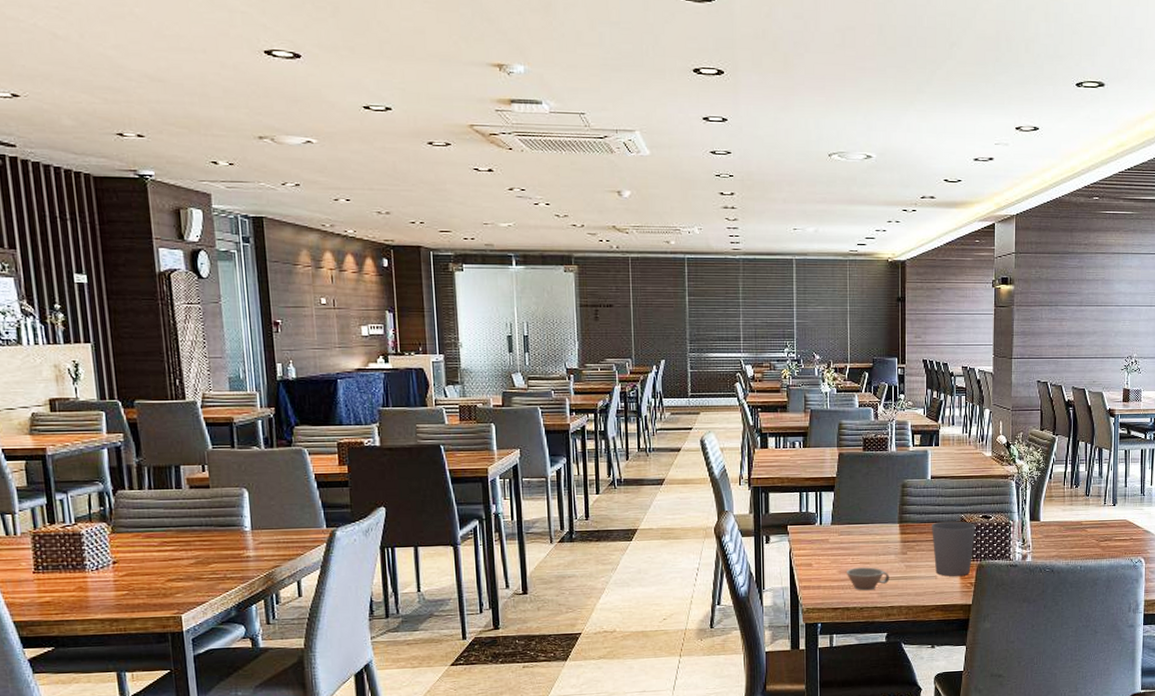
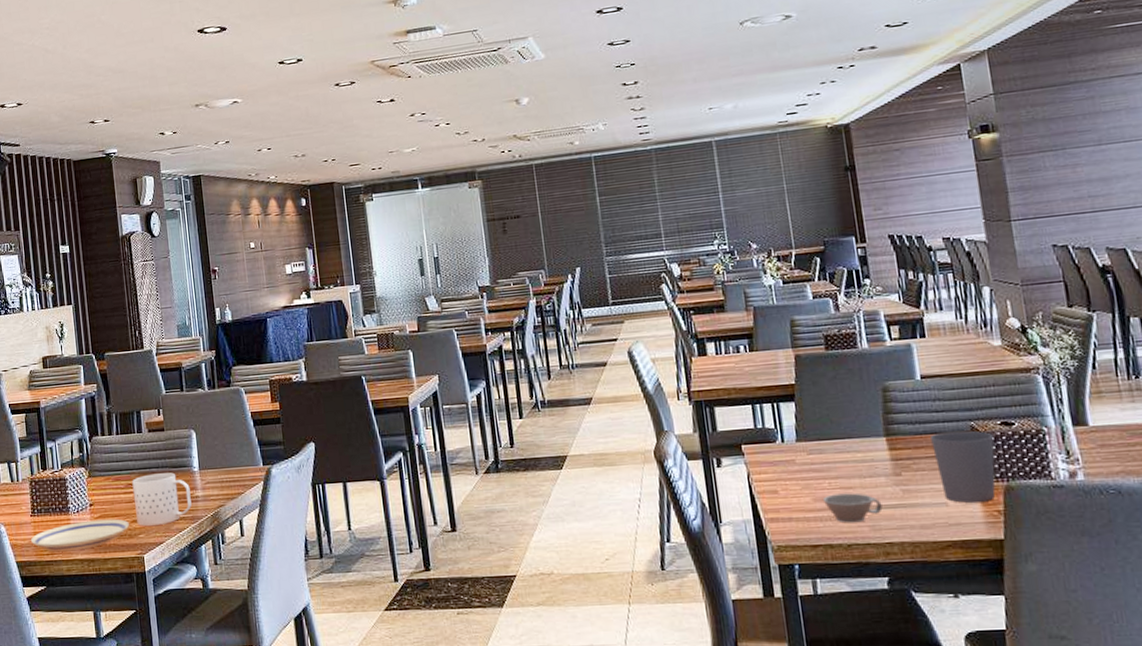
plate: none [33,577,164,612] -> present [30,519,129,552]
mug: none [168,531,241,586] -> present [132,472,192,527]

